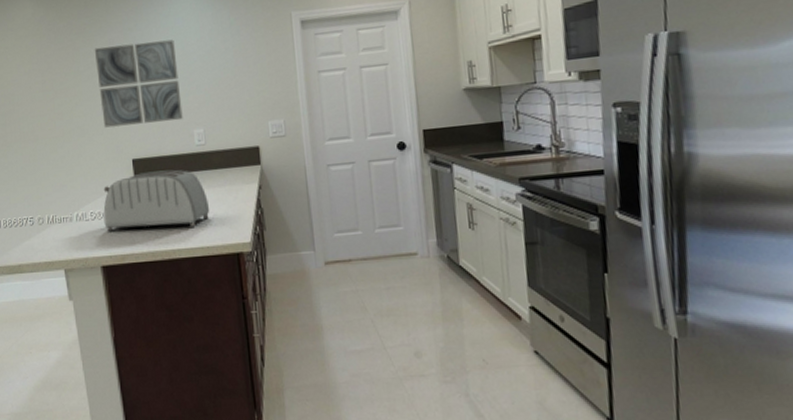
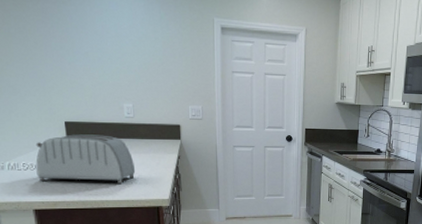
wall art: present [94,39,183,128] -> none [26,13,114,94]

